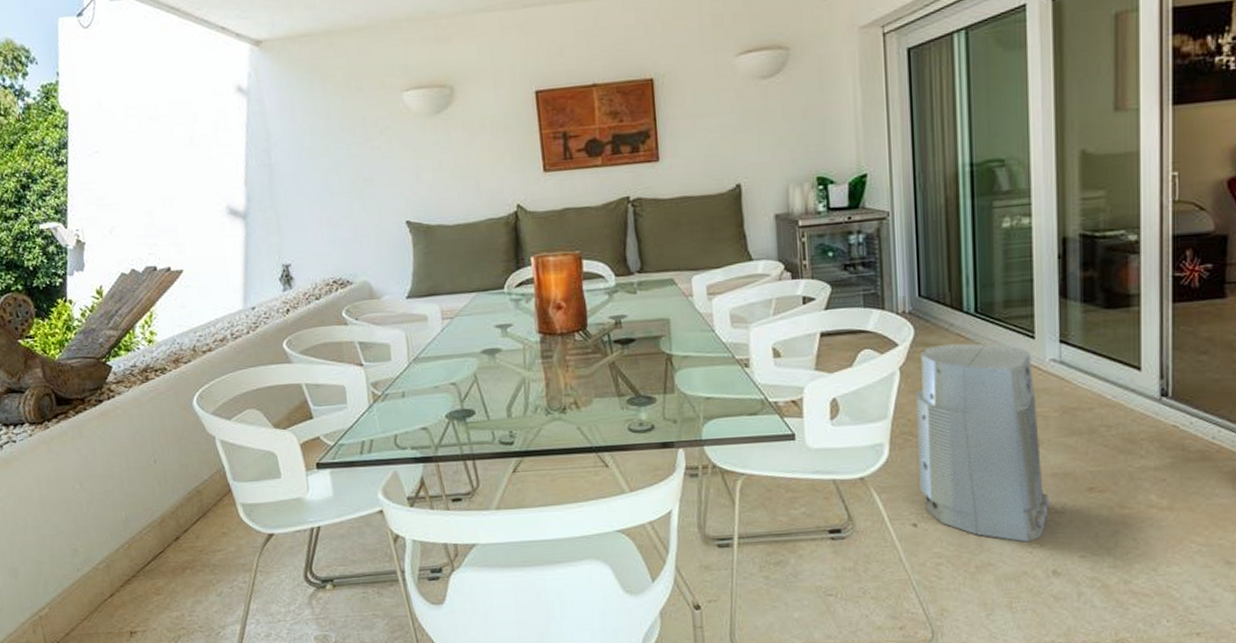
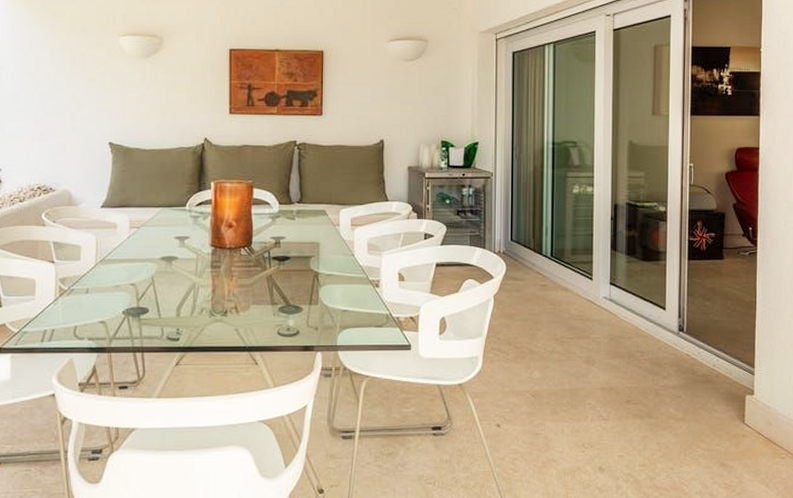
air purifier: present [916,343,1050,542] -> none [503,279,599,443]

